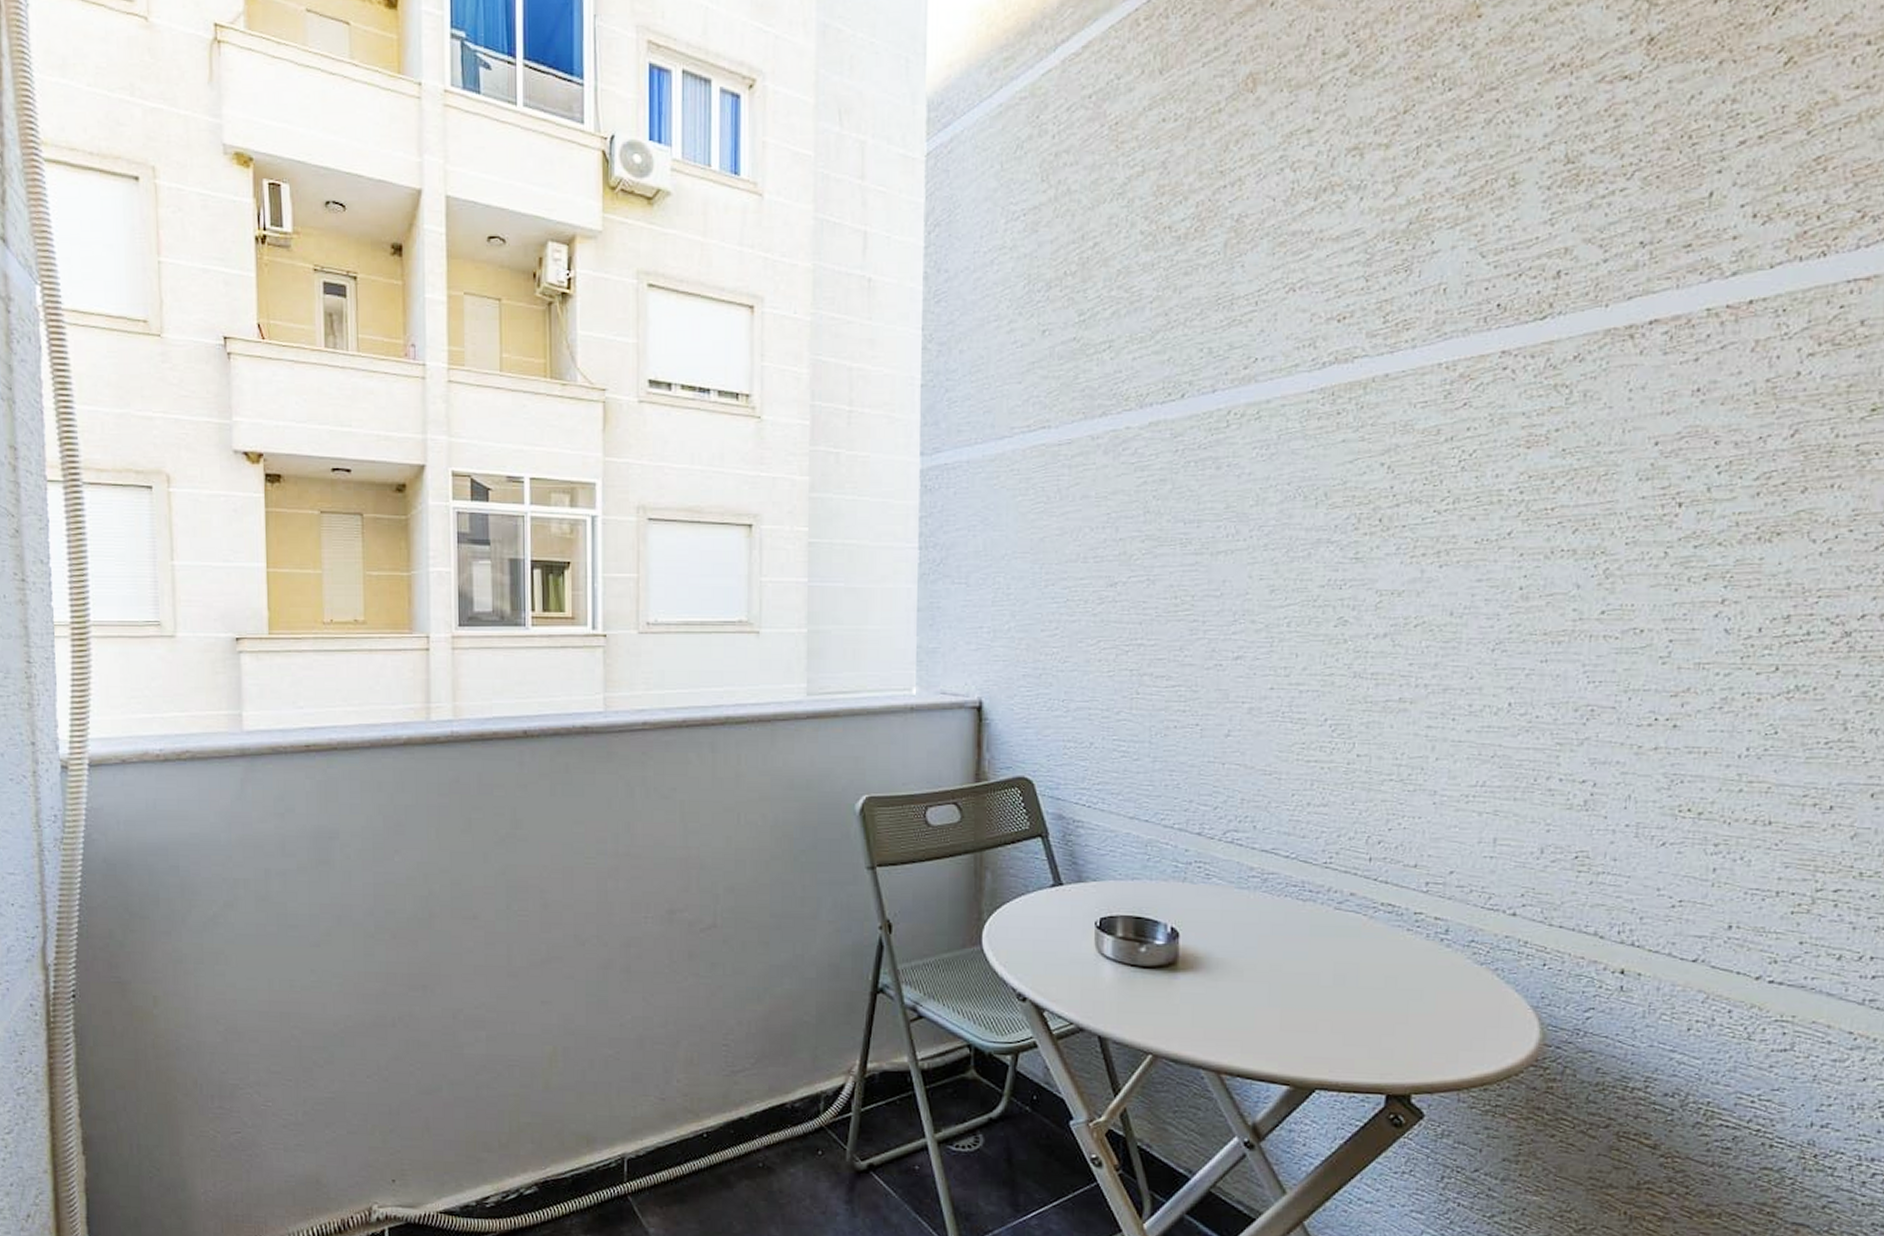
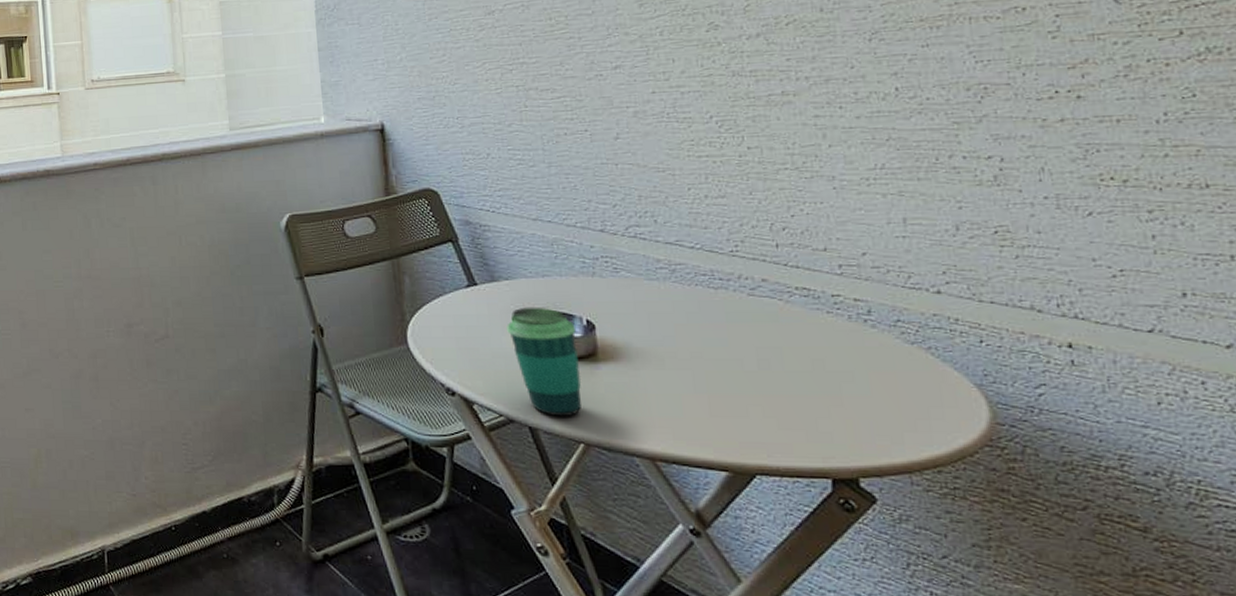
cup: none [1088,910,1159,1027] -> present [507,306,582,417]

